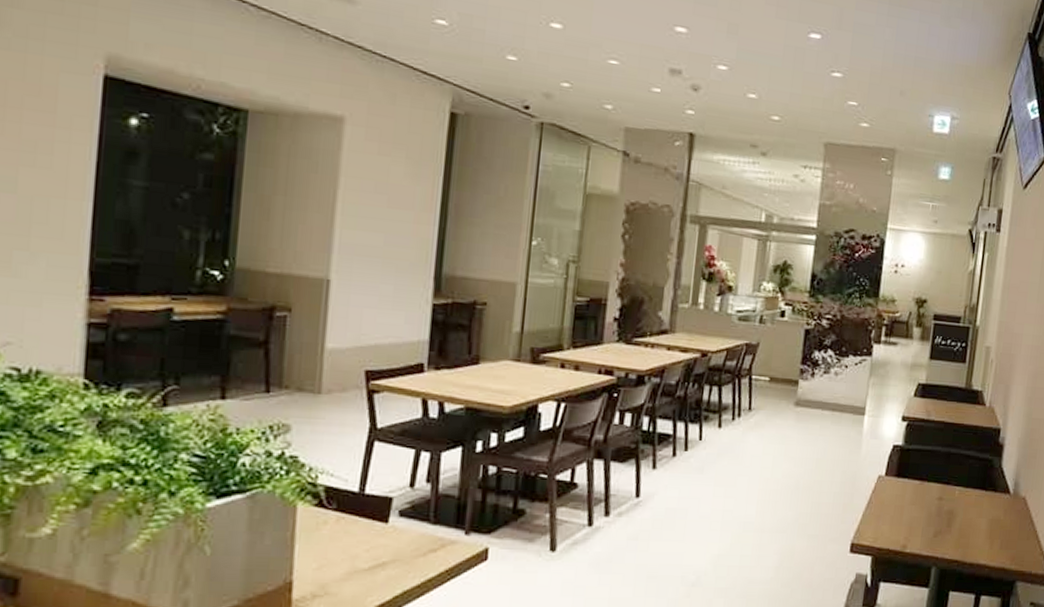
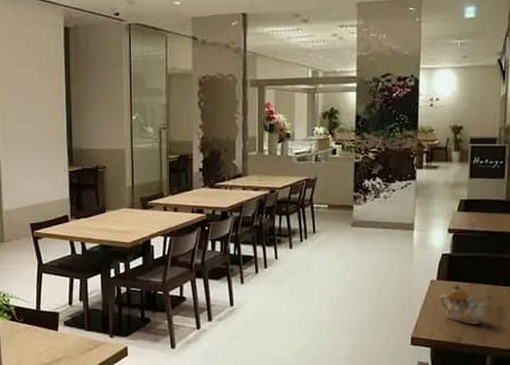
teapot: none [886,480,936,530] -> present [439,283,486,324]

